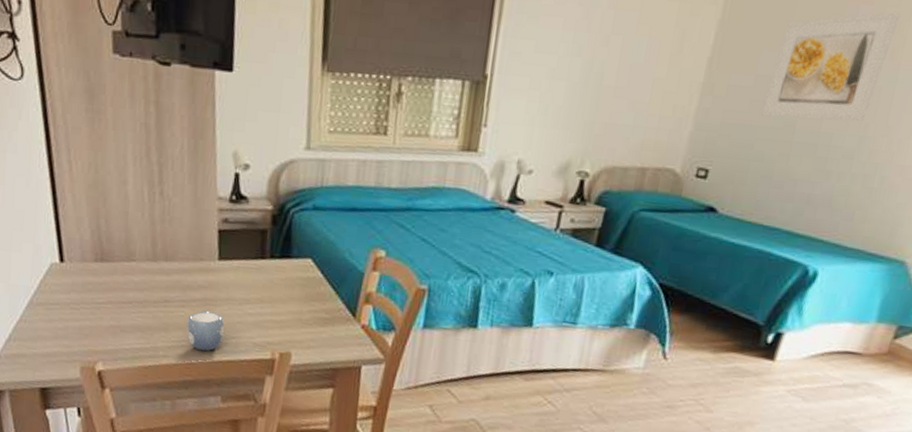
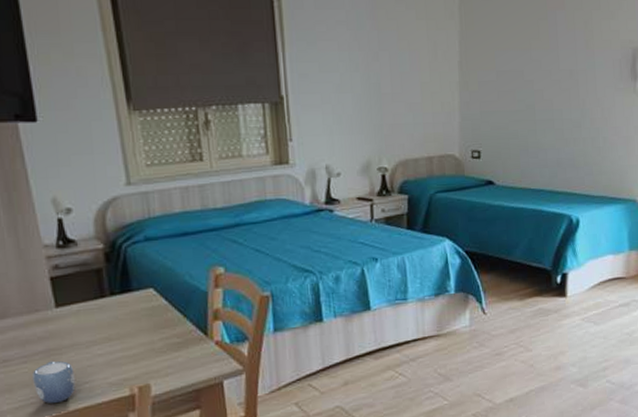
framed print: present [761,12,901,121] -> none [507,14,585,103]

